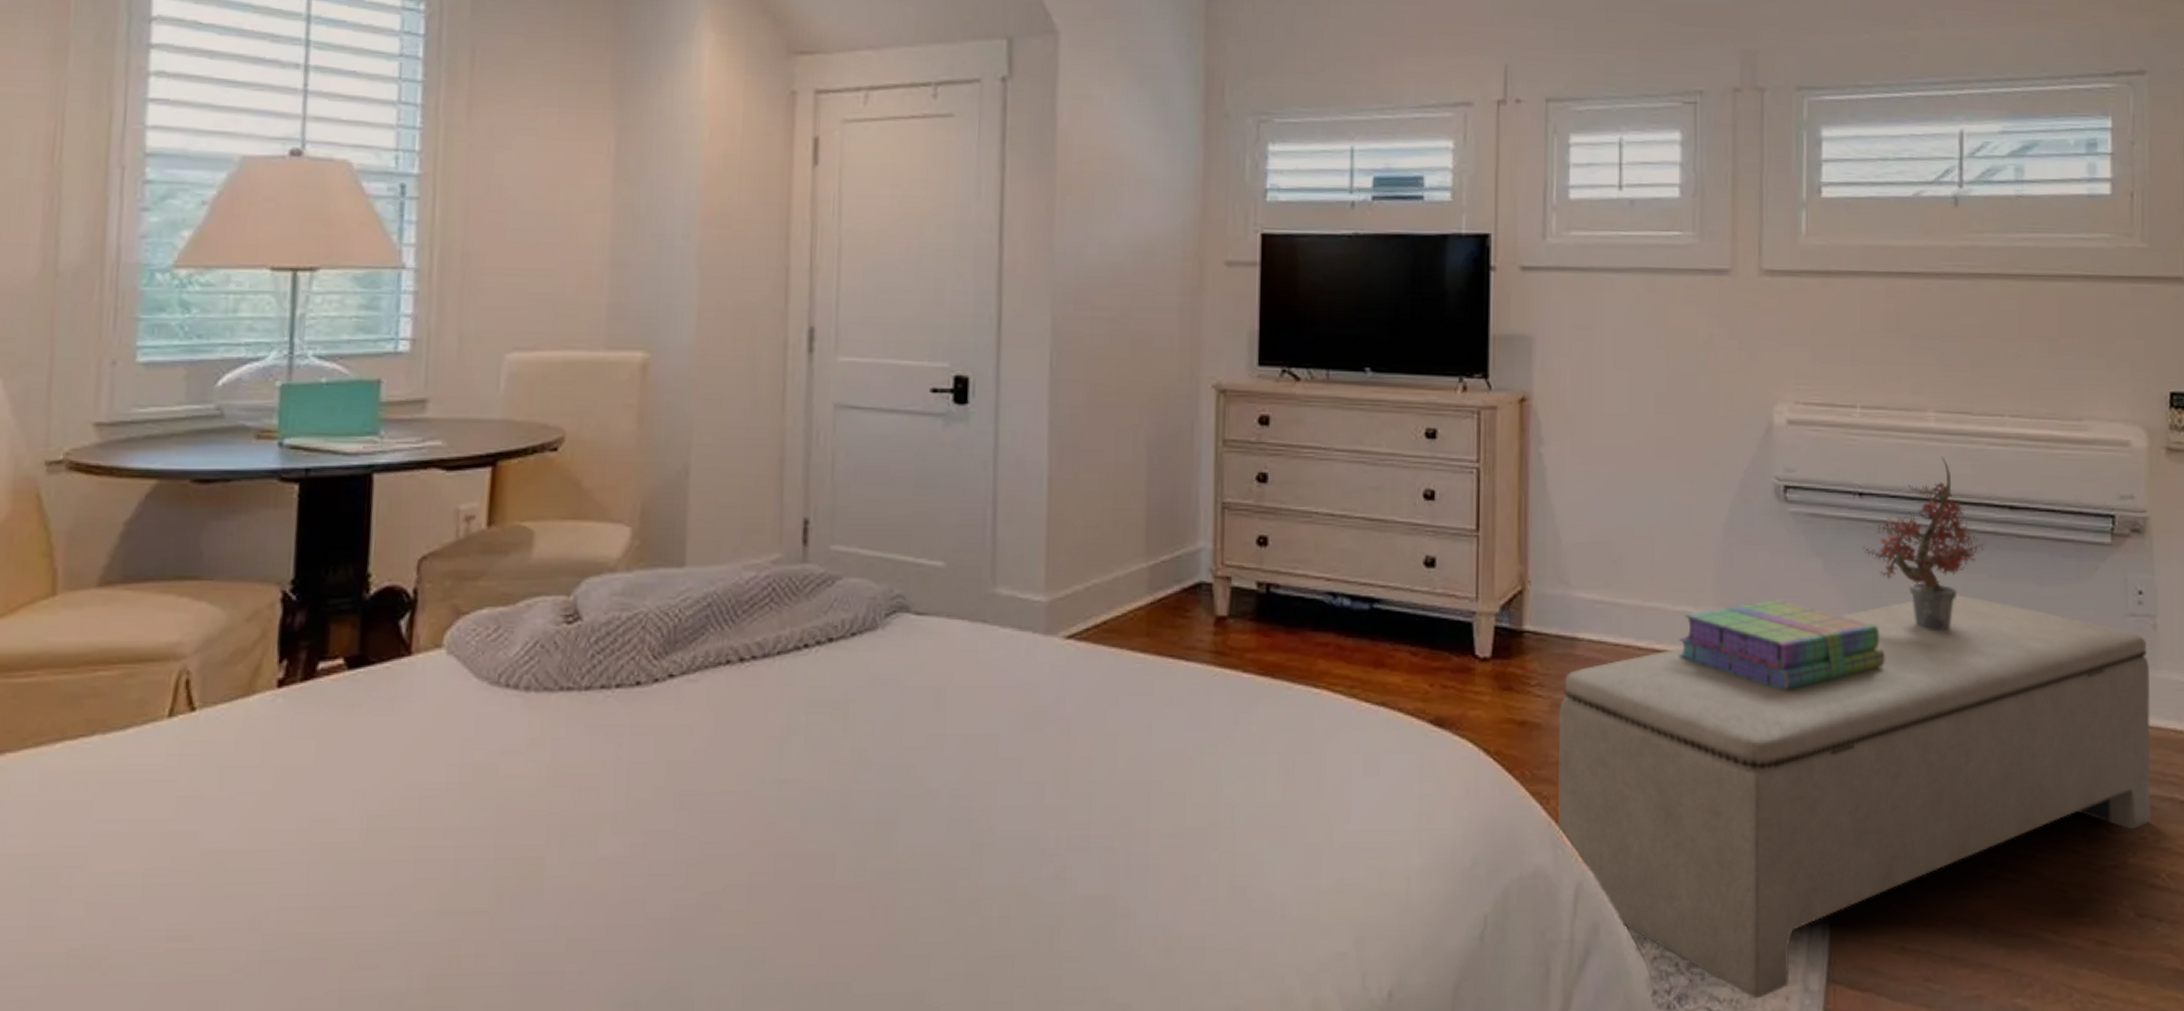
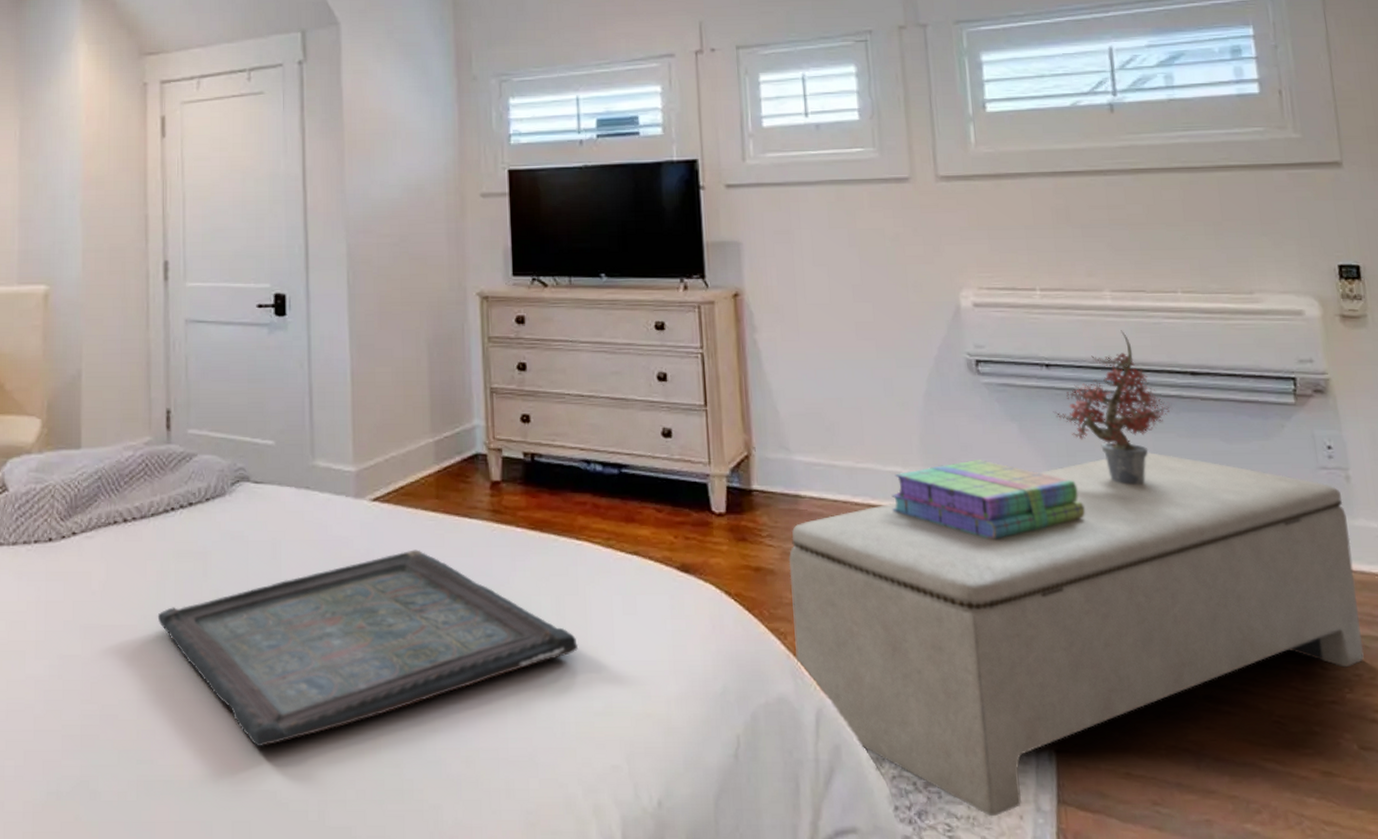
serving tray: none [779,698,1308,941] -> present [157,549,579,748]

